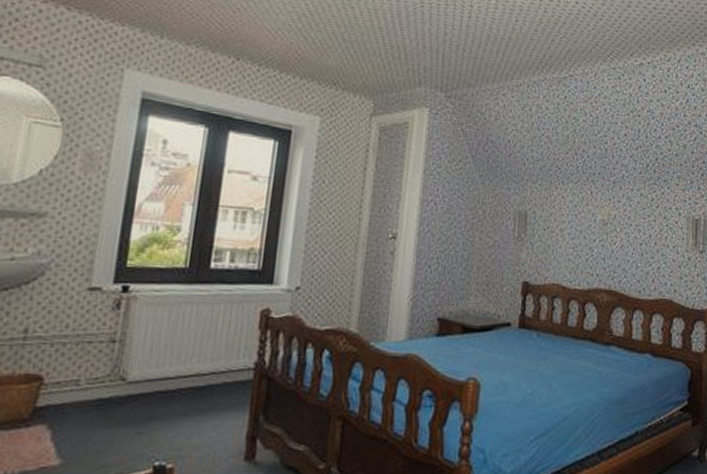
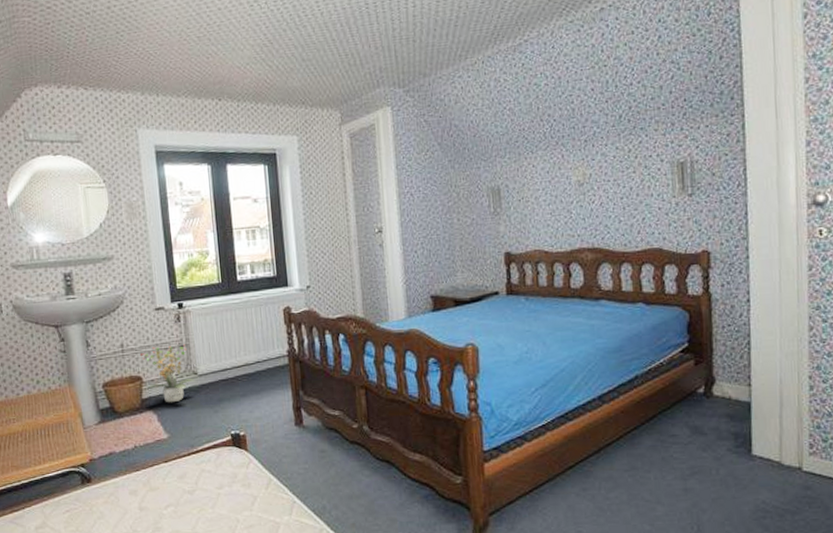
potted plant: none [50,338,120,417] -> present [140,344,194,403]

